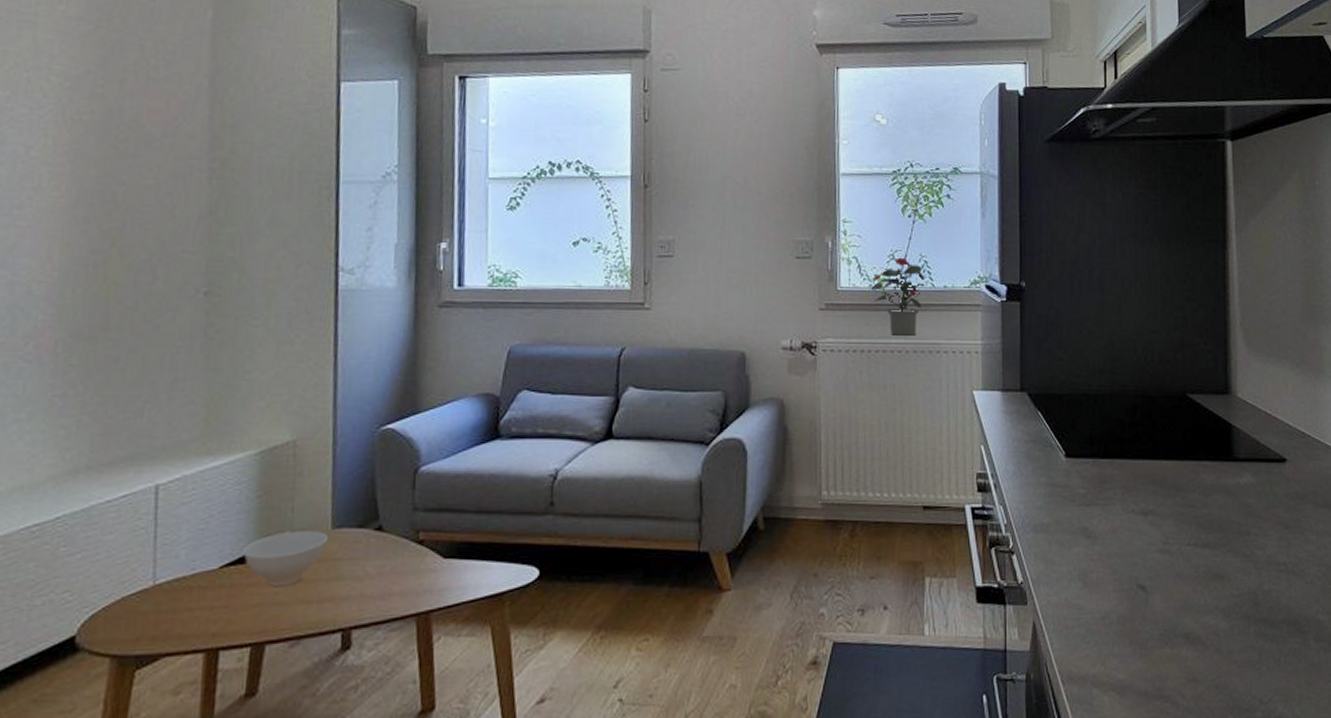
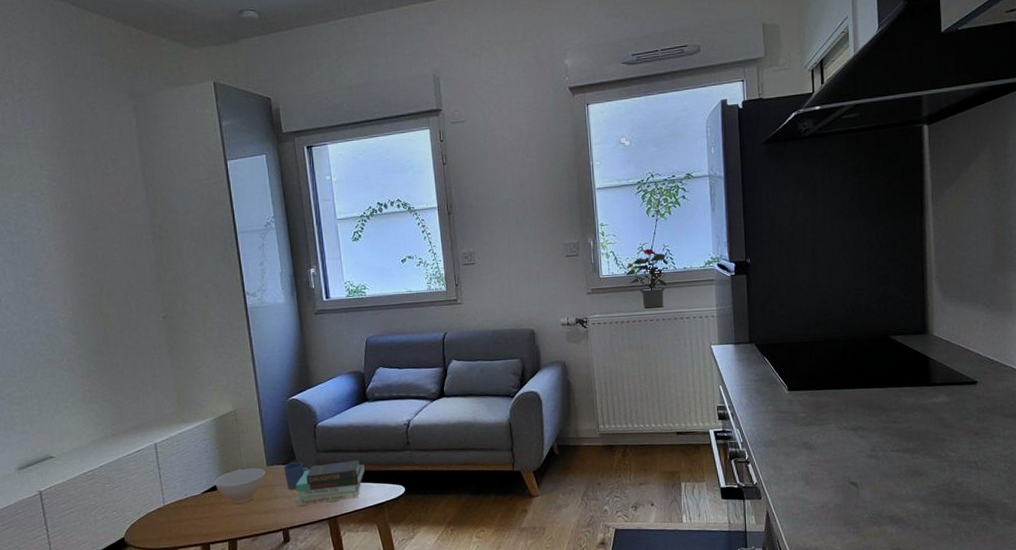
mug: none [358,523,399,568] -> present [284,461,310,490]
books: none [367,525,483,595] -> present [294,459,365,507]

